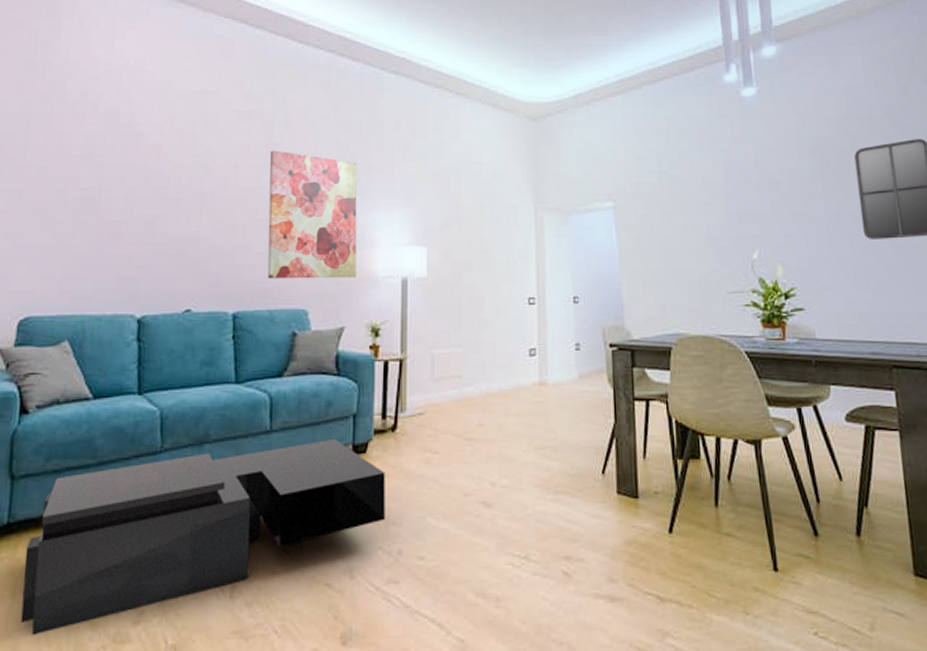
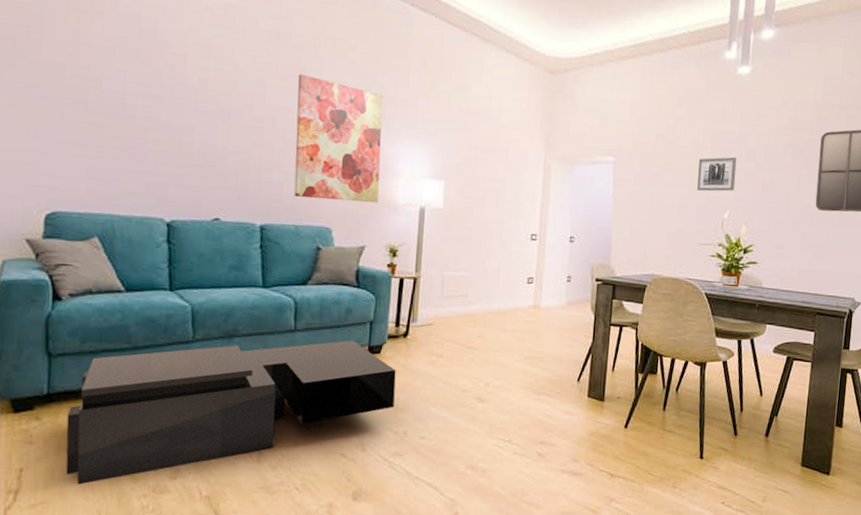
wall art: none [713,187,761,230] -> present [697,156,737,192]

